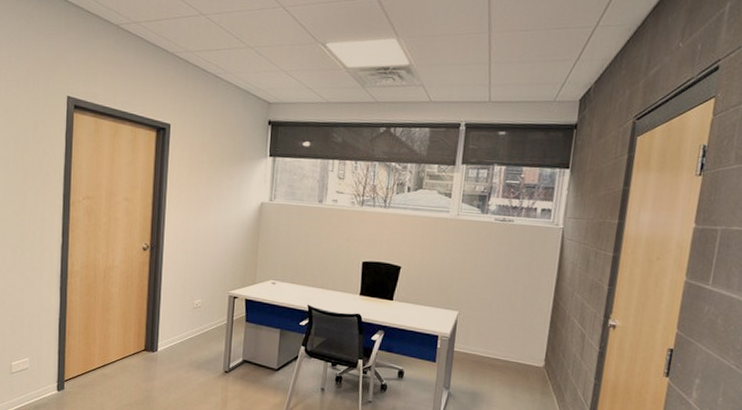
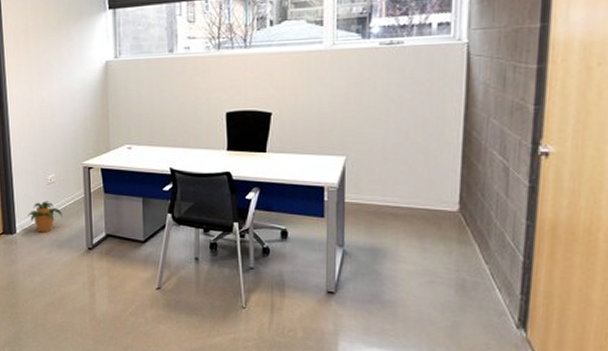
potted plant: none [170,323,204,354] -> present [27,201,63,233]

